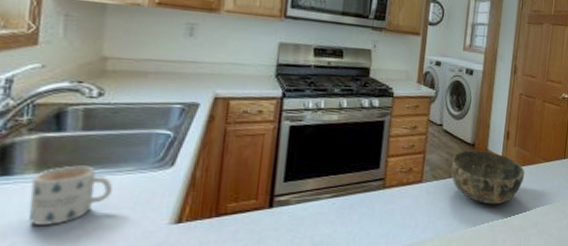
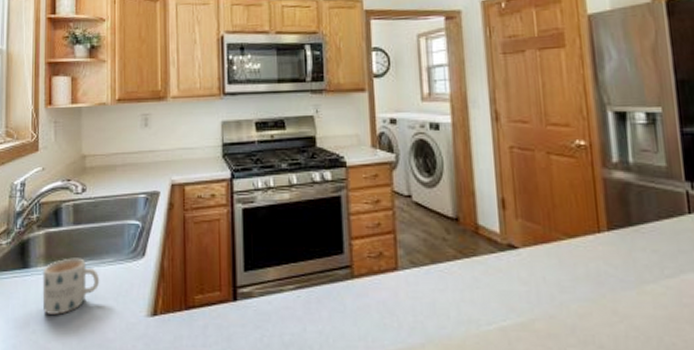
bowl: present [451,150,525,205] -> none [431,227,541,300]

